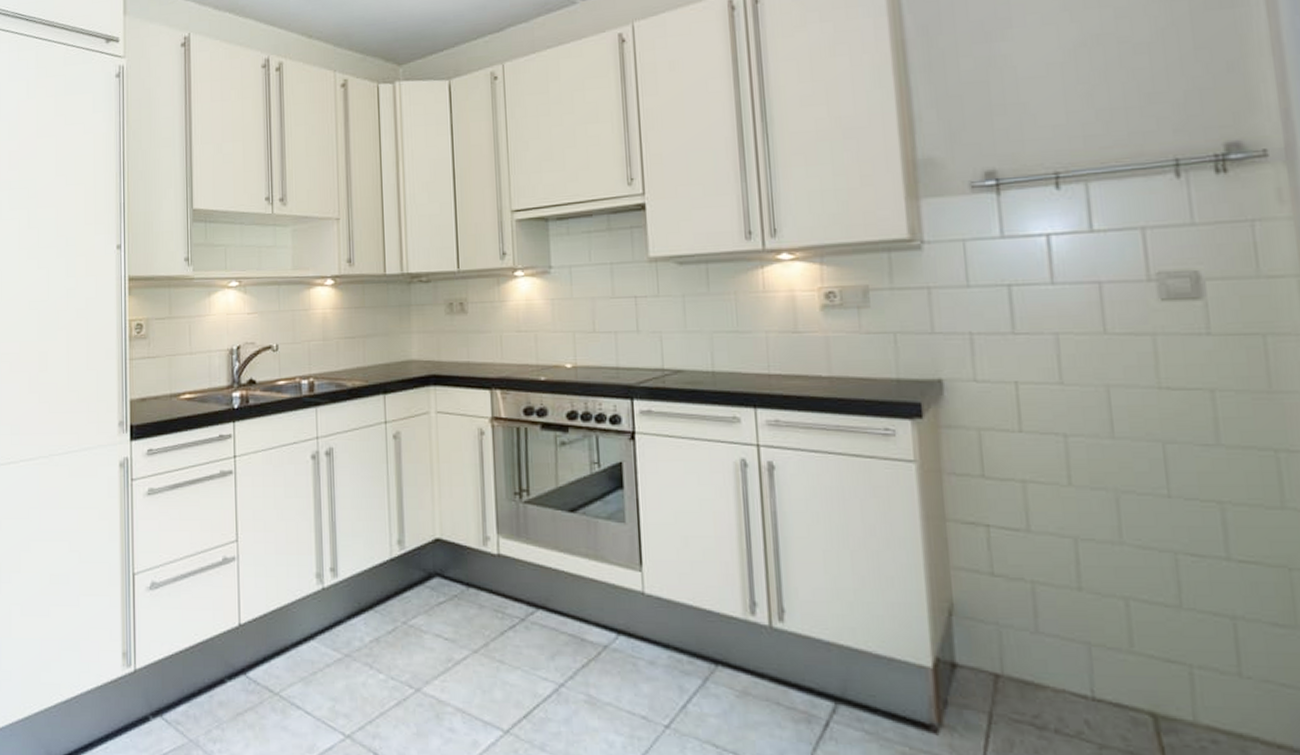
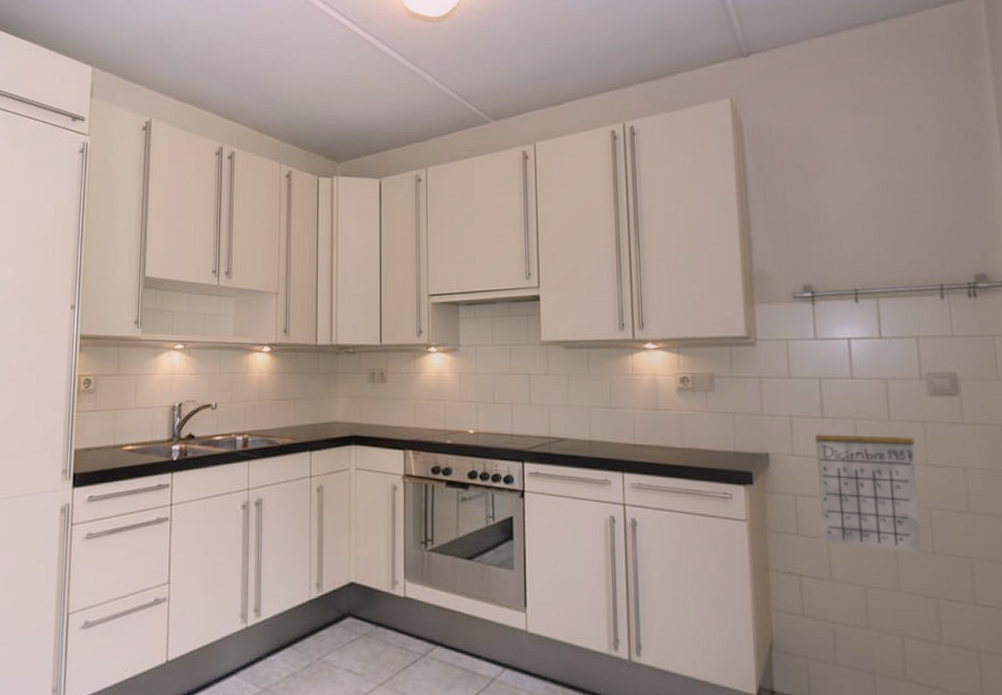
calendar: none [1004,323,1152,498] -> present [815,410,922,554]

